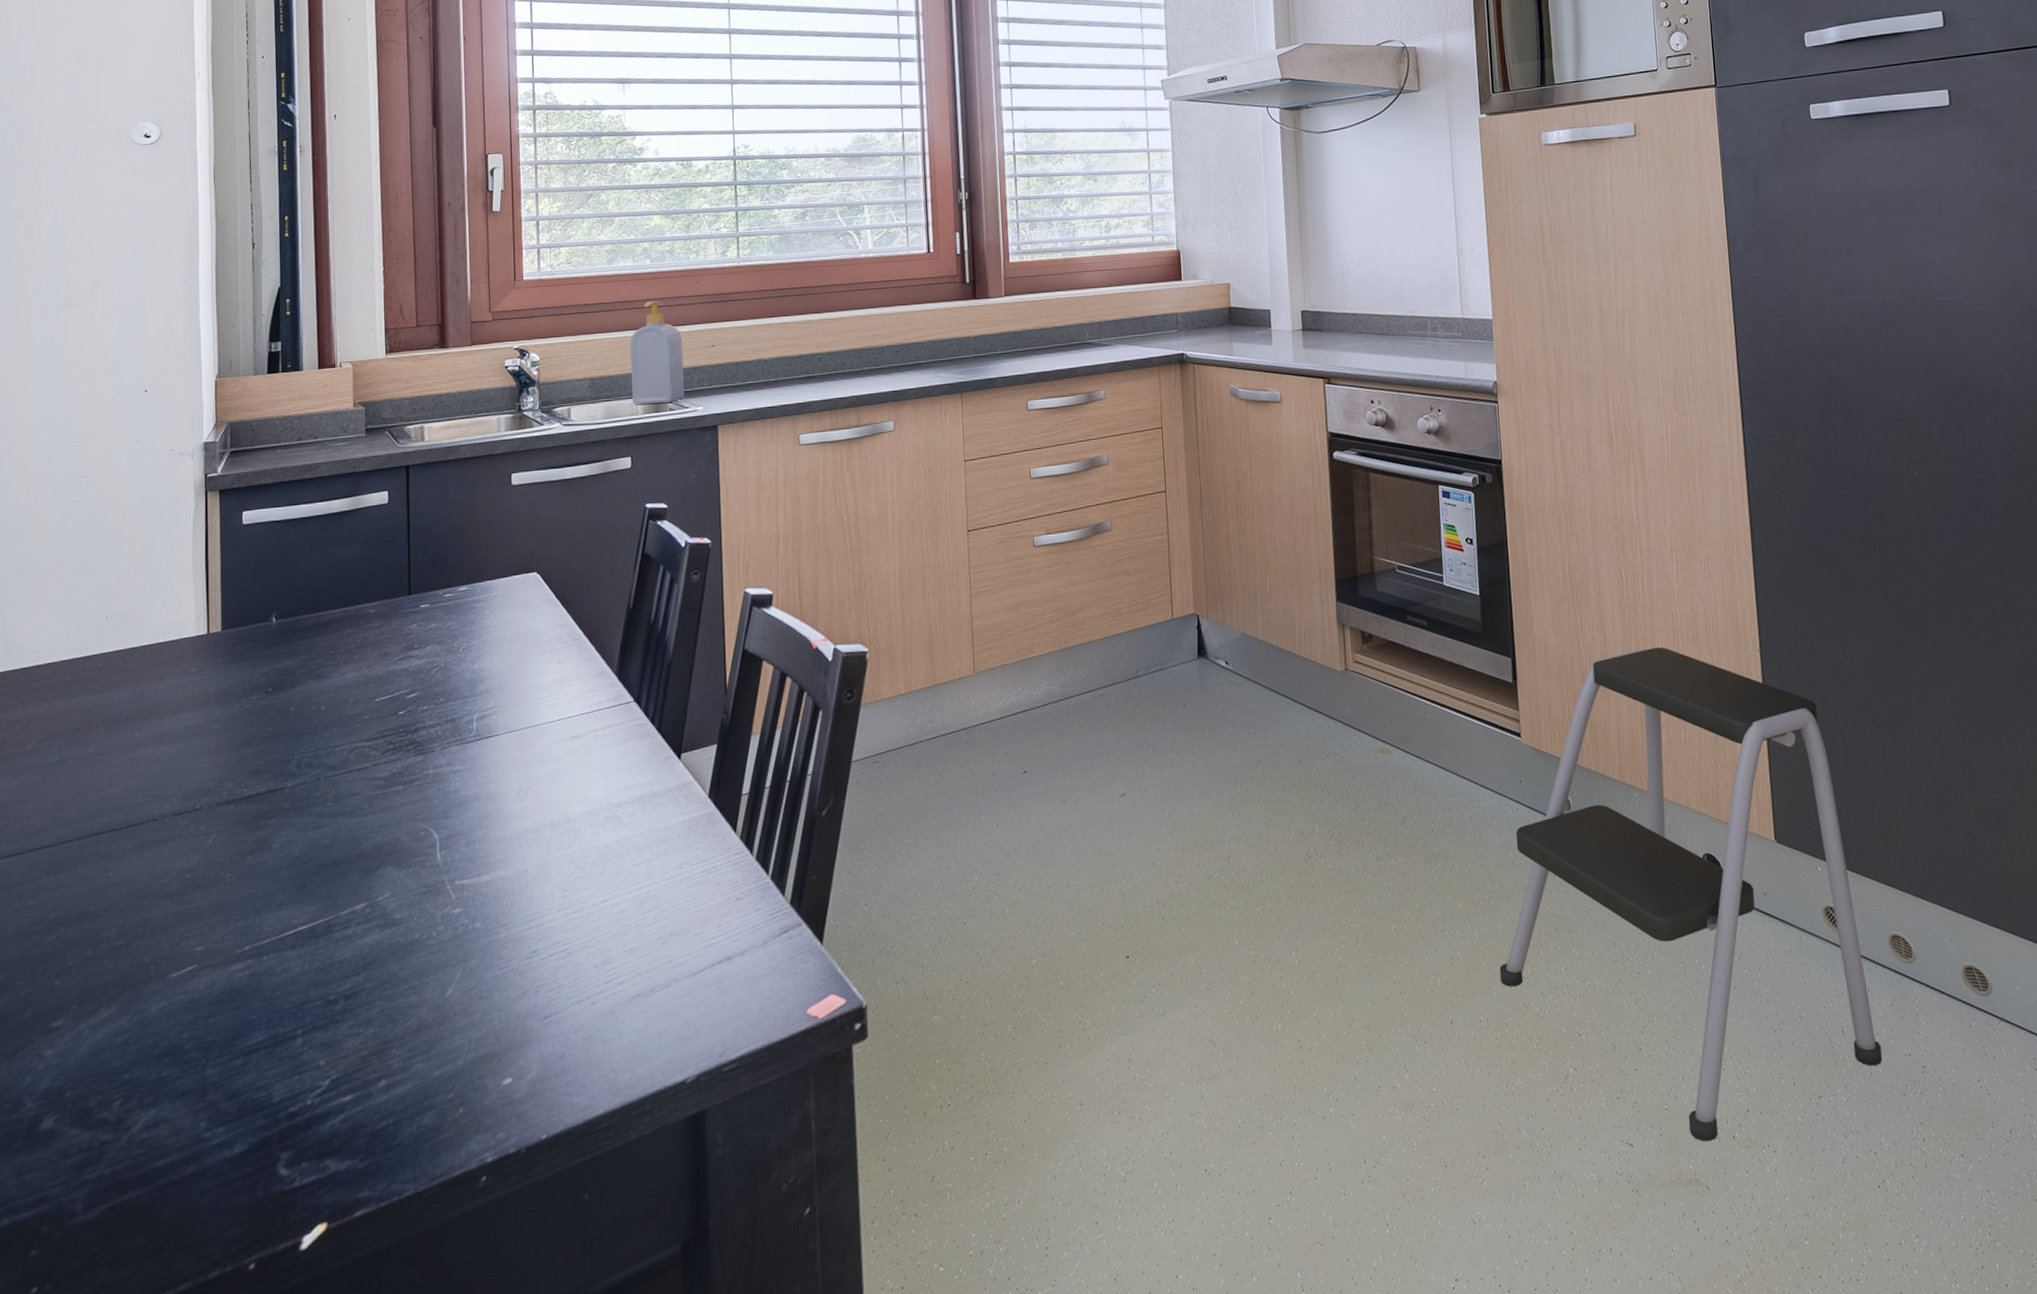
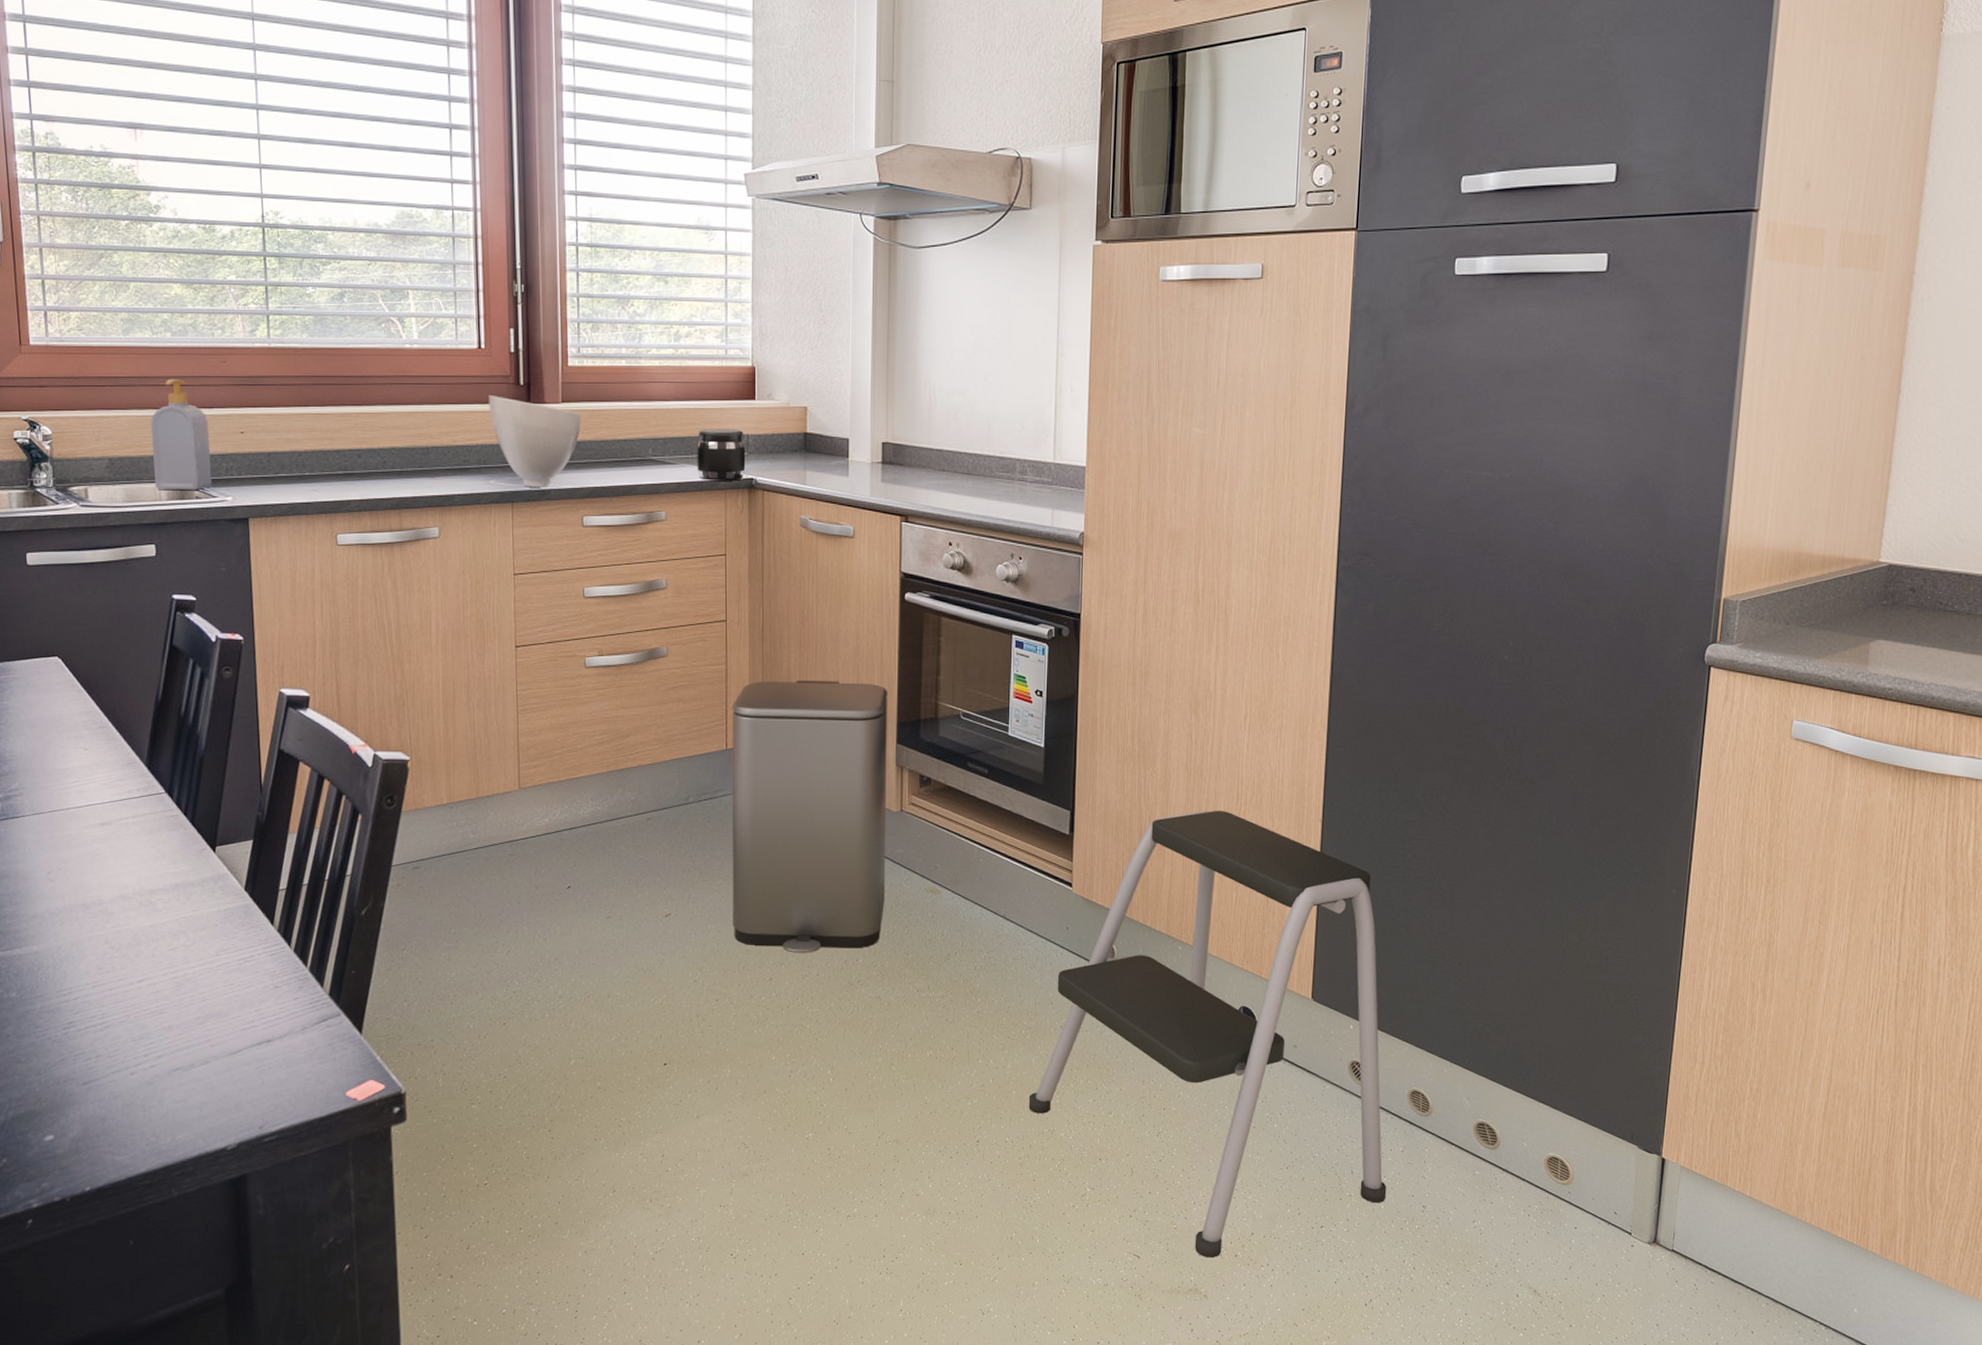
bowl: none [938,293,1023,377] -> present [488,394,581,487]
jar: none [1130,308,1177,359] -> present [697,429,746,481]
pedal bin: none [1175,543,1337,827] -> present [732,680,888,953]

